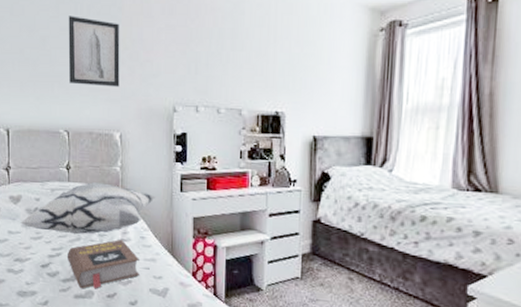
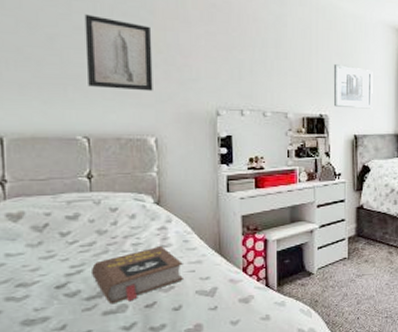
decorative pillow: present [20,182,155,235] -> none [22,190,199,248]
wall art: none [291,54,338,106] -> present [333,64,373,109]

